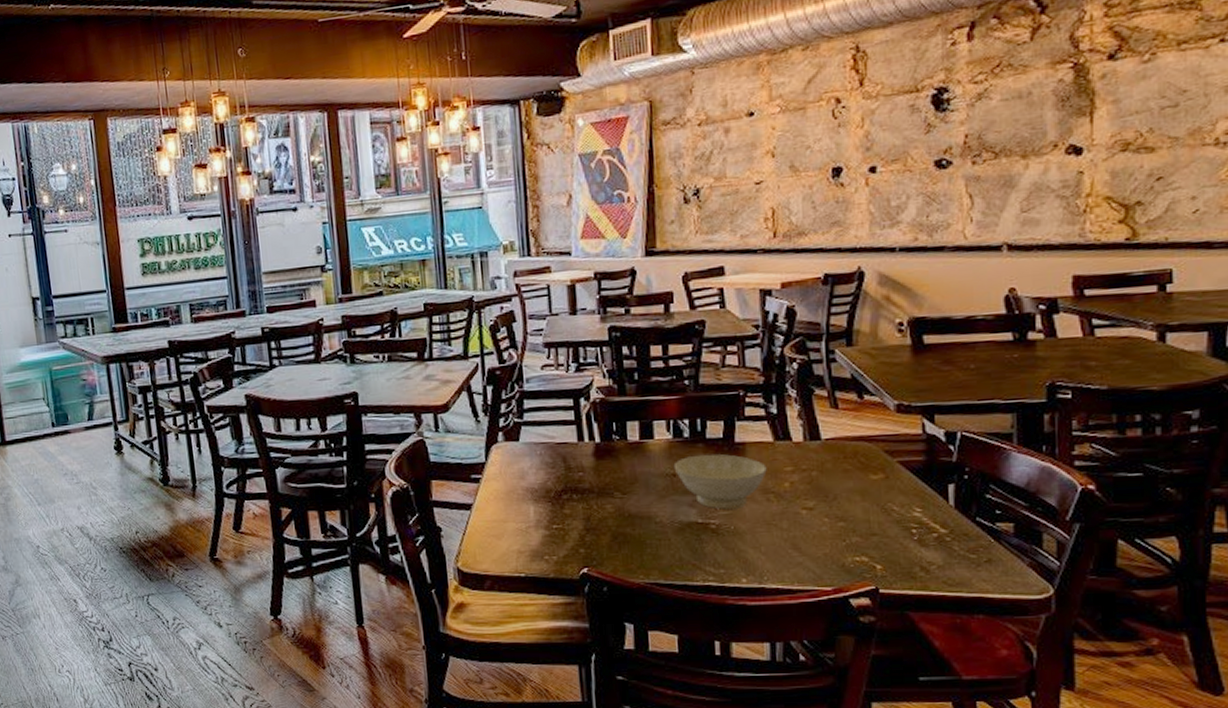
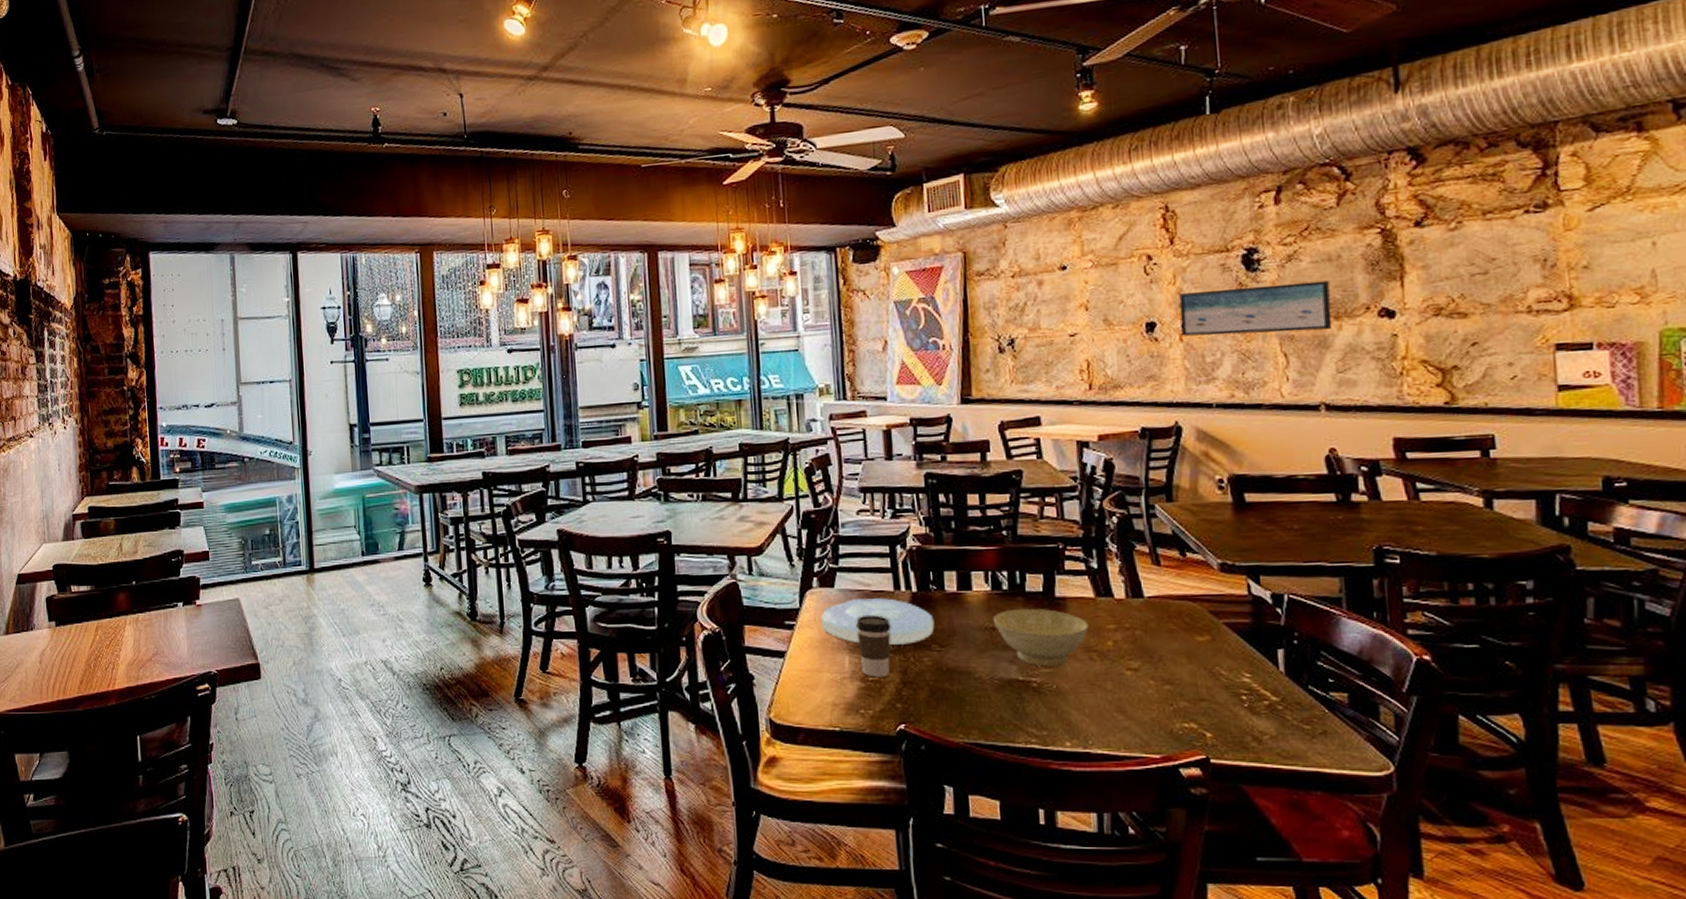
plate: none [505,449,617,494] -> present [820,598,935,645]
coffee cup: none [539,465,575,526] -> present [855,614,891,678]
wall art: none [866,118,1019,181] -> present [1179,280,1333,336]

